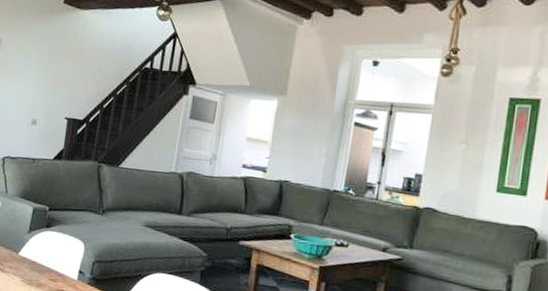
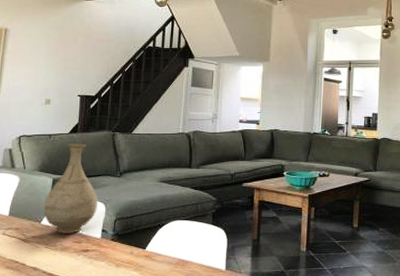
vase: none [21,171,78,270] -> present [43,143,99,234]

